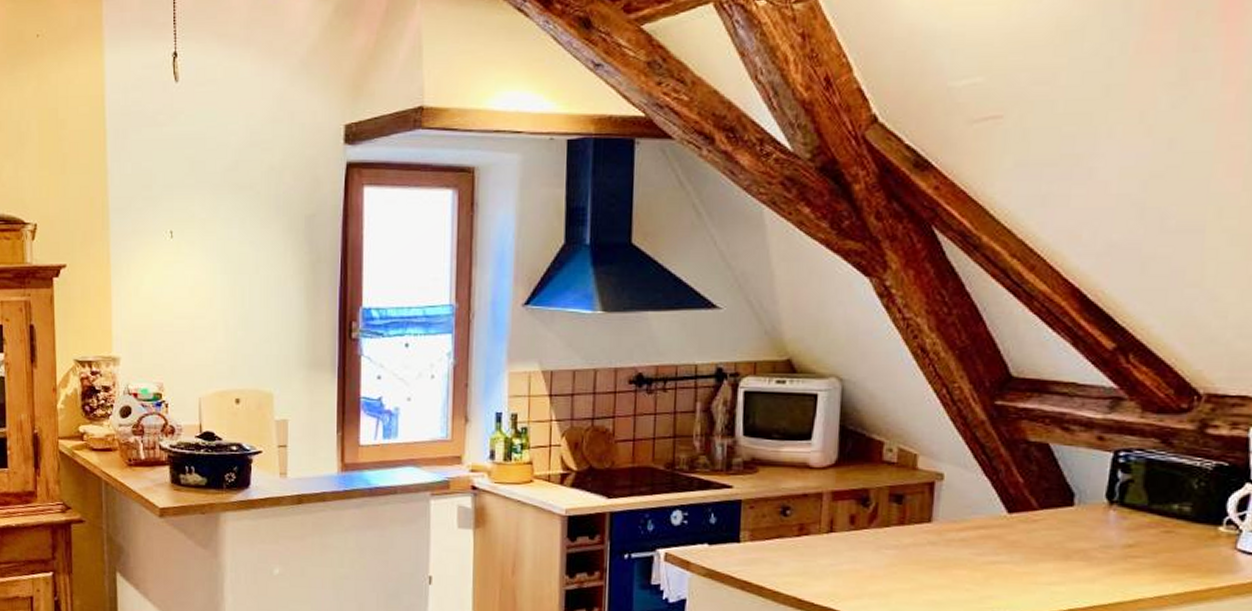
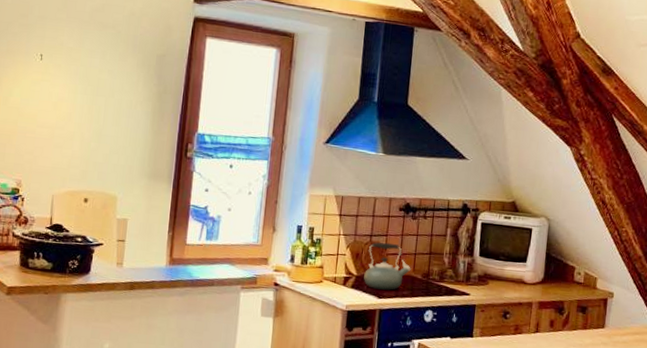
kettle: none [586,426,650,487] -> present [364,242,411,290]

